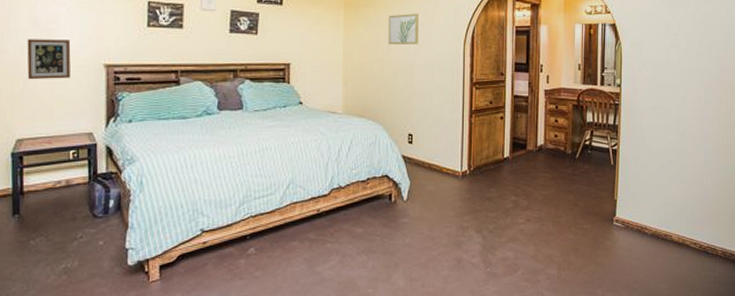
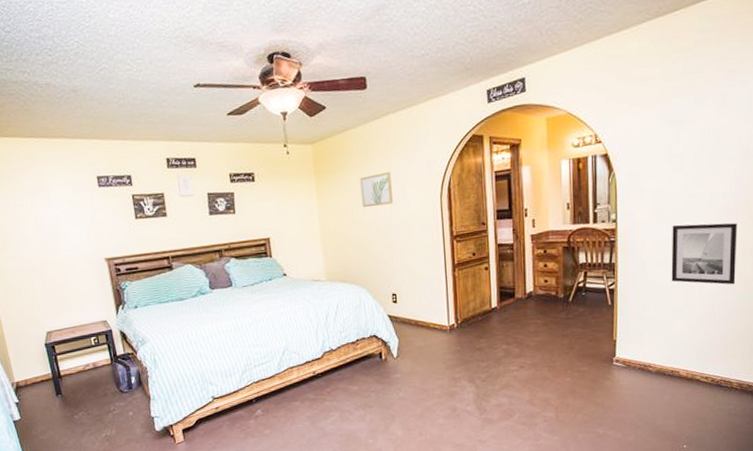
picture frame: present [27,39,71,80] -> none [37,239,79,279]
wall art: none [666,95,722,156] -> present [671,223,737,285]

